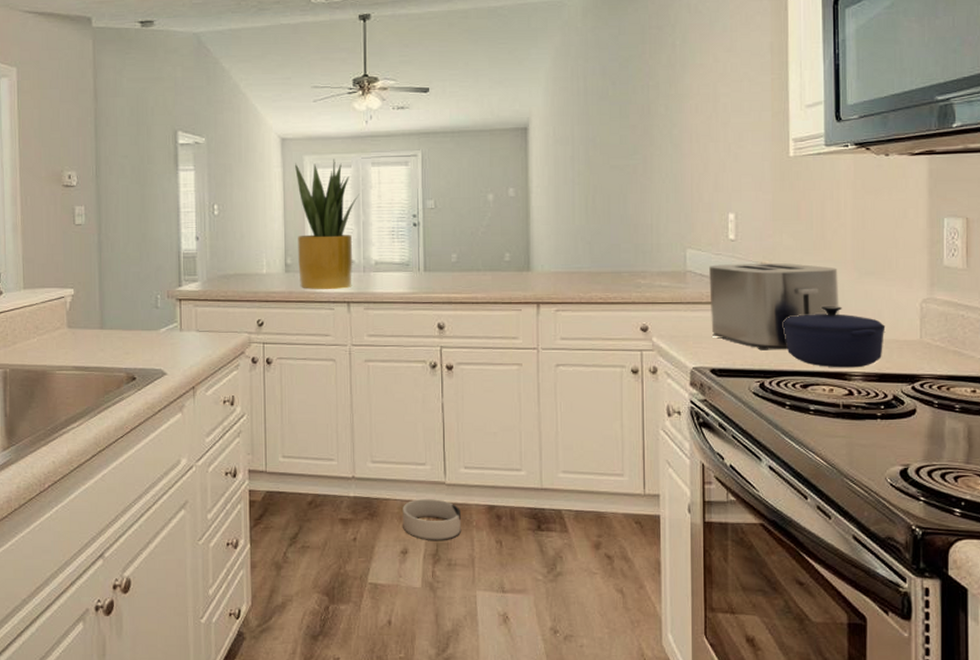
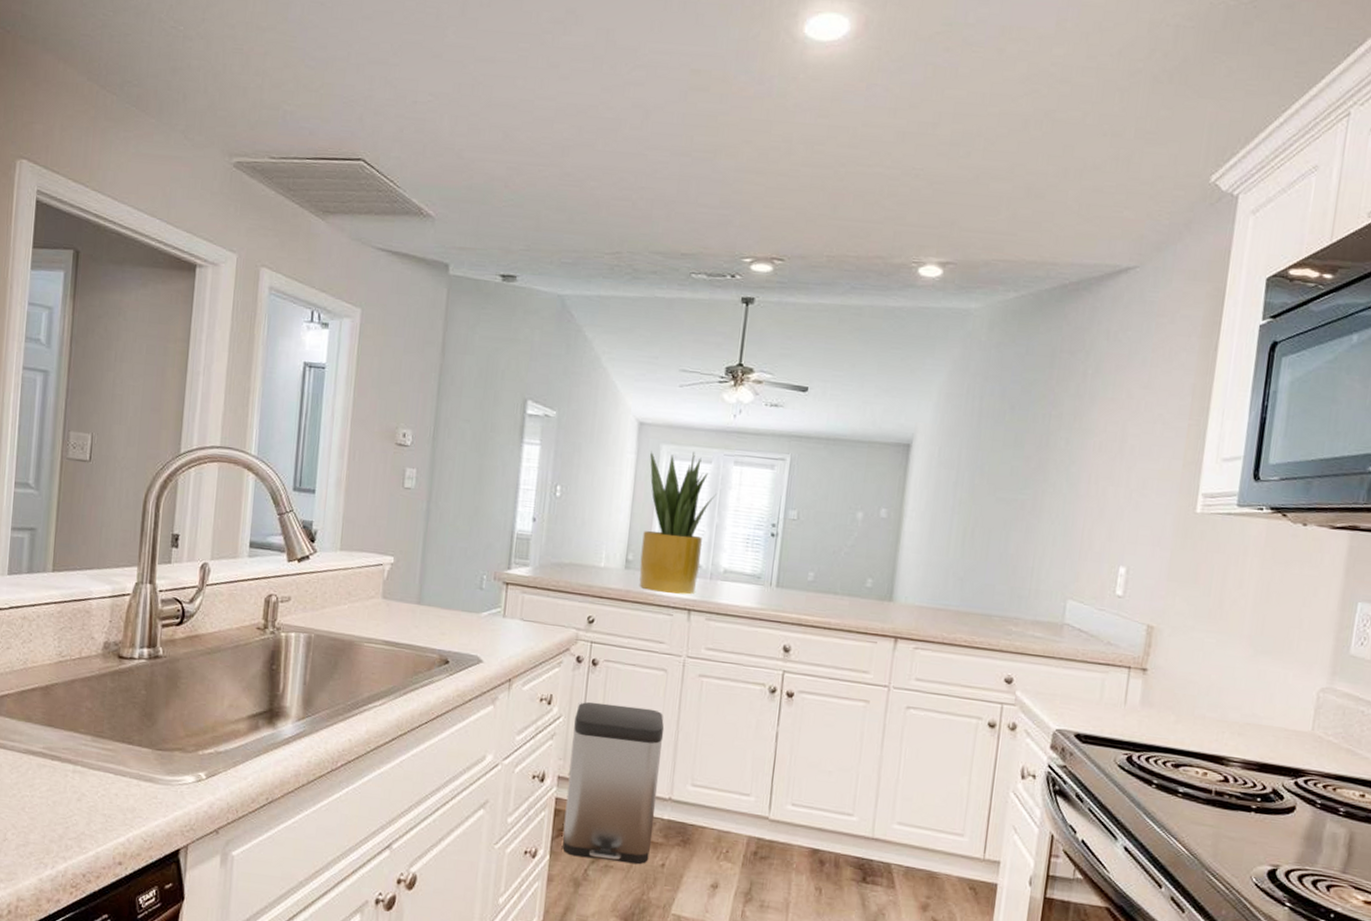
pedal bin: none [257,397,342,542] -> present [562,702,665,864]
pet bowl: present [403,499,462,541] -> none [716,831,781,880]
toaster: present [709,262,839,350] -> none [1082,620,1232,724]
cooking pot: present [782,305,886,368] -> none [1161,680,1276,754]

